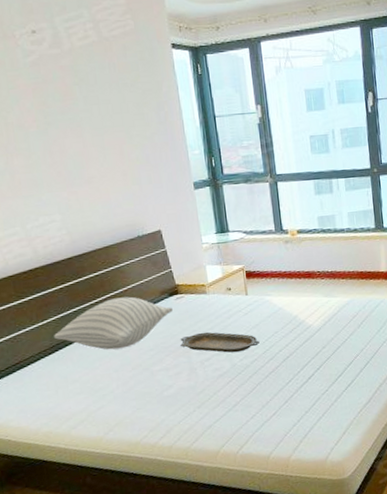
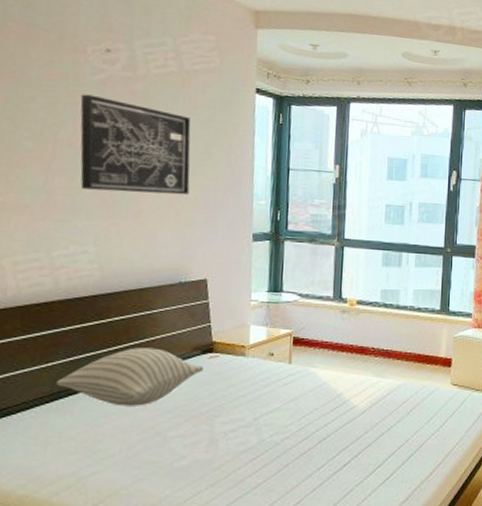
wall art: none [19,76,130,165] -> present [80,94,191,195]
serving tray: present [180,332,260,353] -> none [204,399,295,427]

